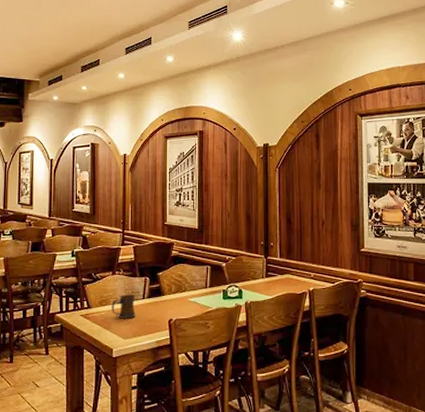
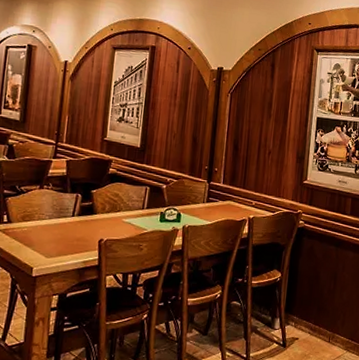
beer mug: present [111,295,135,319] -> none [35,210,63,237]

